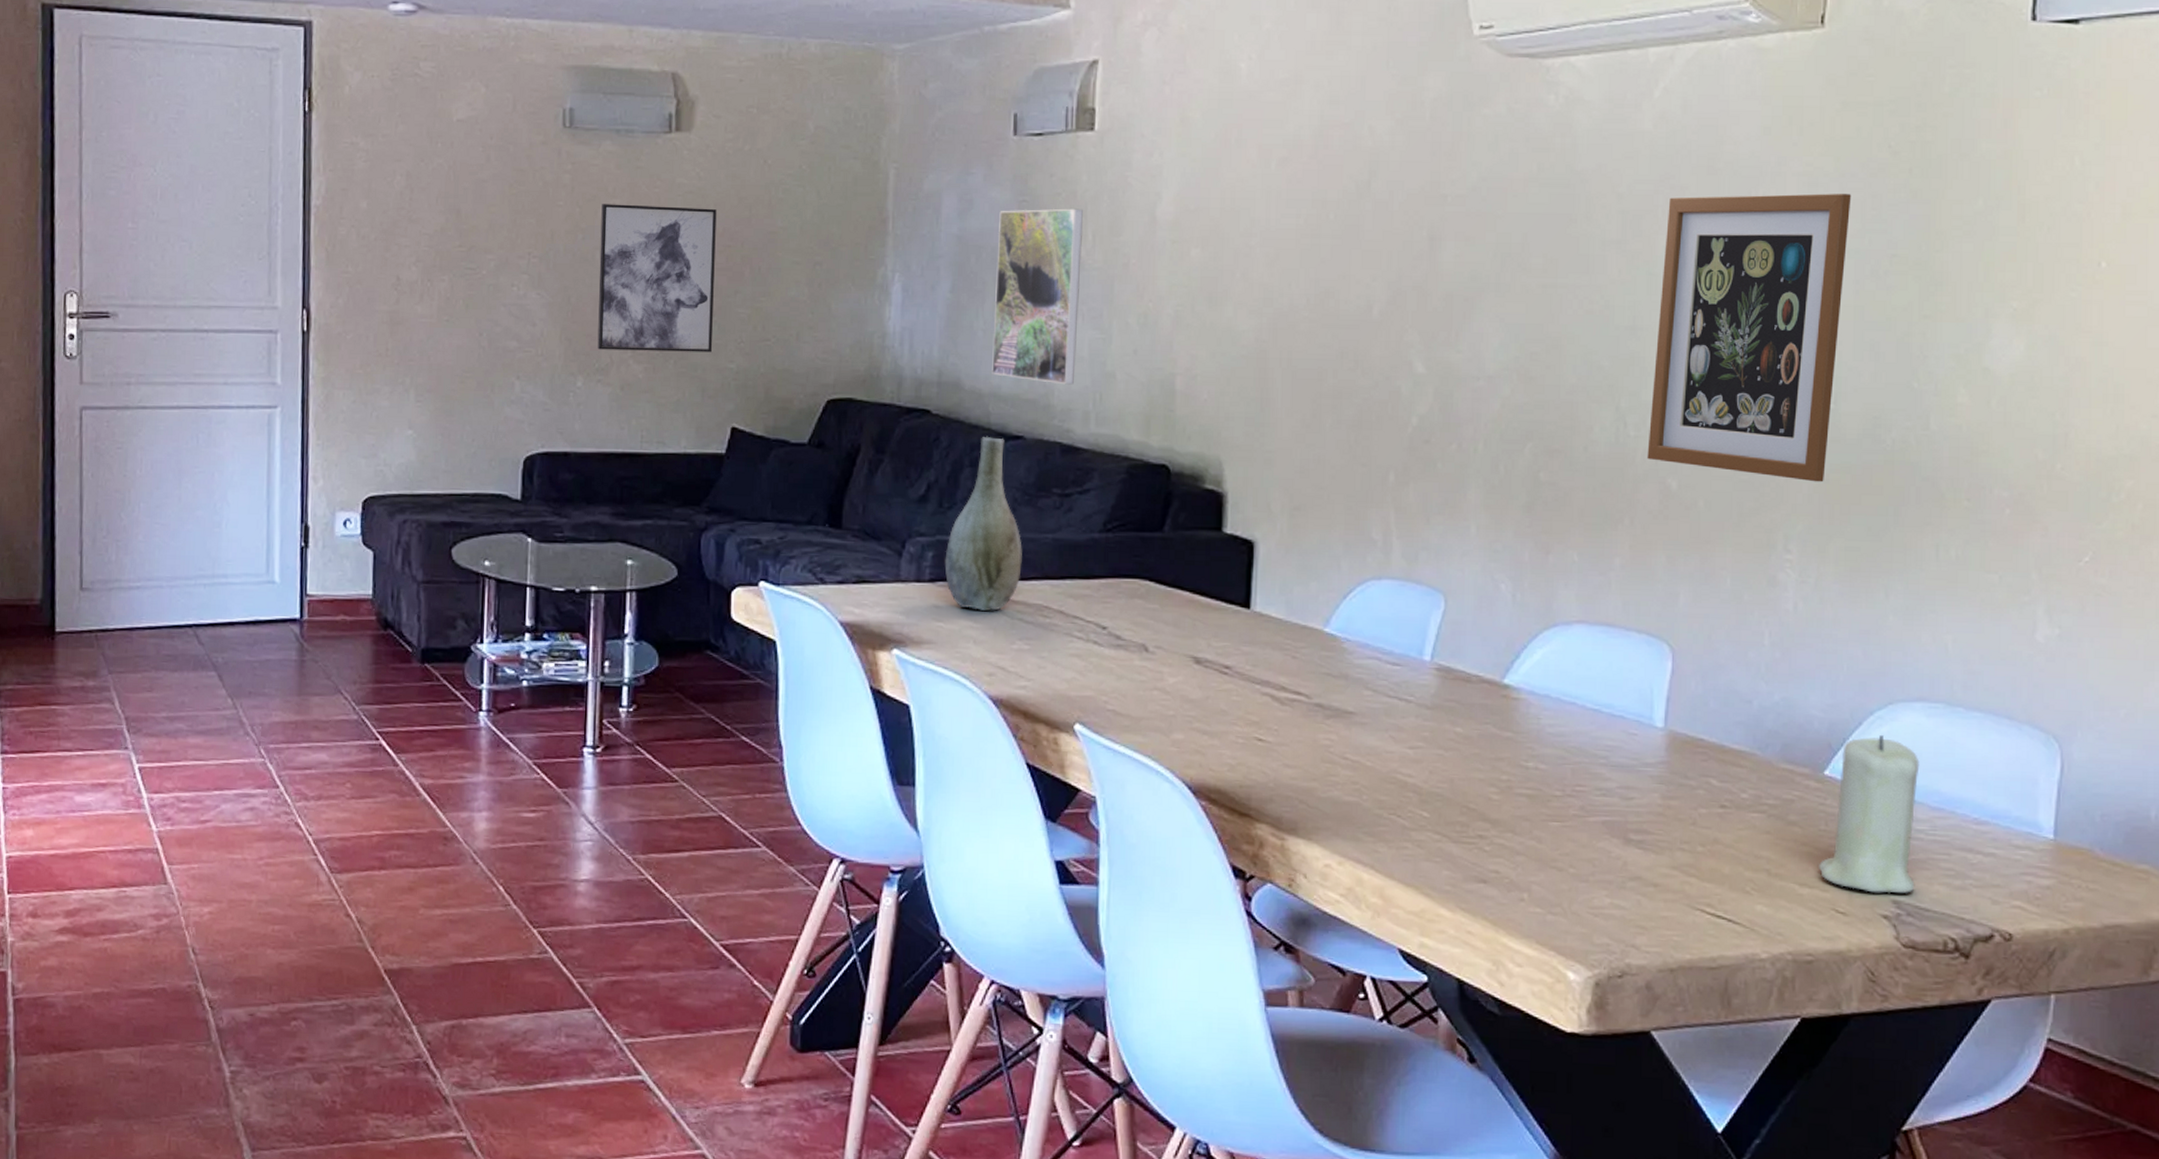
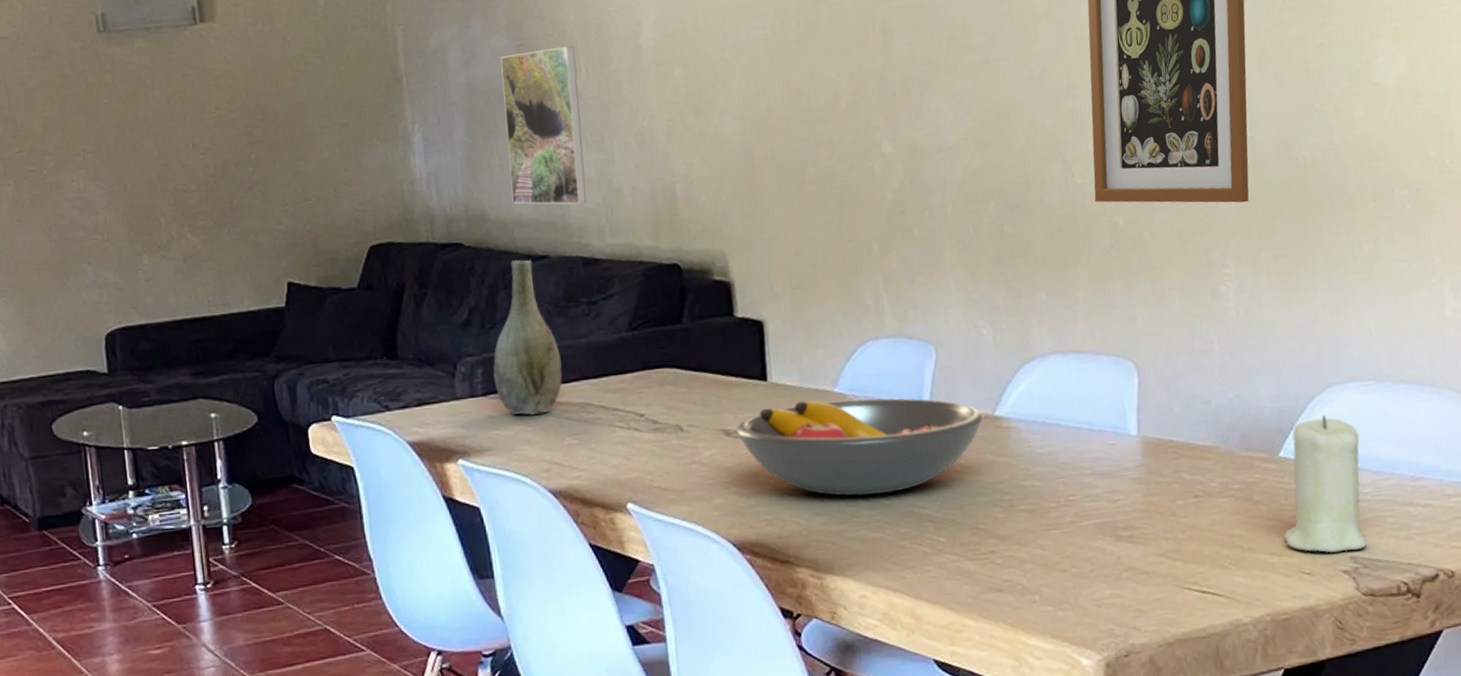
wall art: present [597,204,717,352] -> none [143,88,260,229]
fruit bowl: none [1207,636,1491,754] -> present [735,398,985,496]

